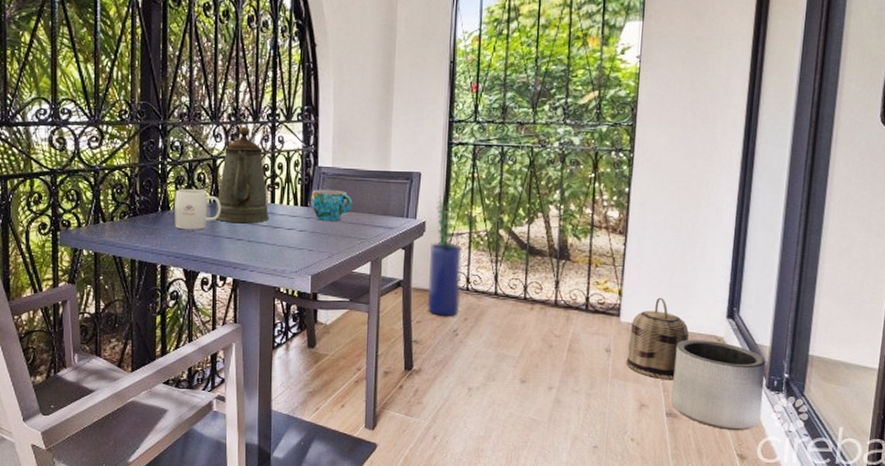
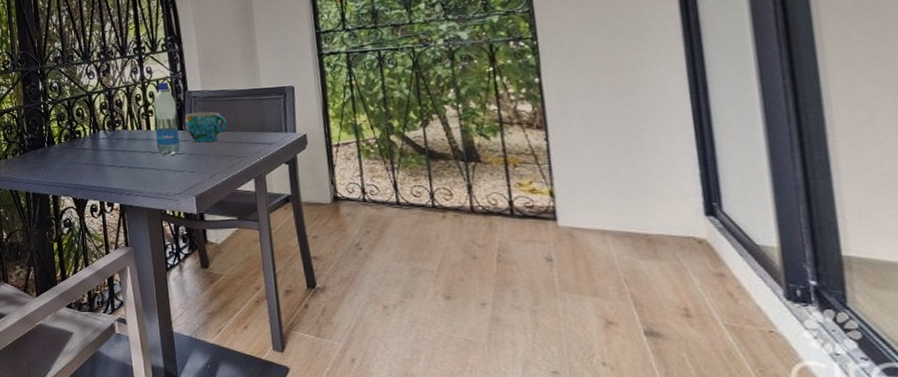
mug: present [174,188,221,230] -> none [58,123,101,162]
coffee pot: present [214,126,269,224] -> none [95,62,147,152]
bottle: none [280,154,305,233] -> present [153,82,180,156]
vase: present [426,185,467,317] -> none [315,94,359,231]
basket: present [626,297,689,380] -> none [573,196,658,292]
planter: present [671,339,765,431] -> none [640,243,788,354]

